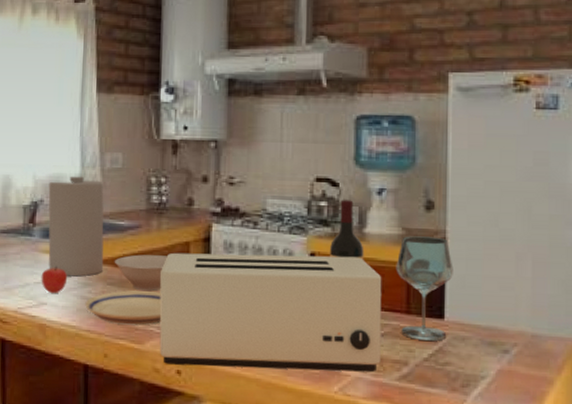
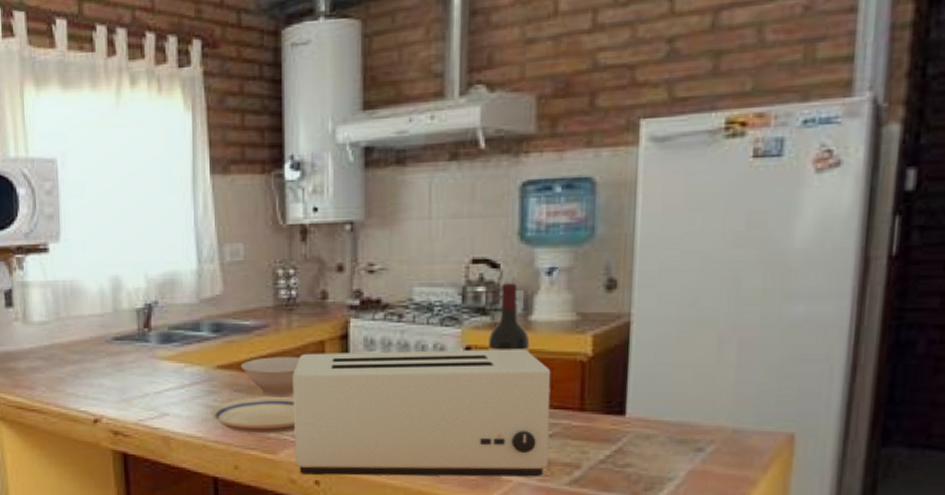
fruit: present [41,266,68,294] -> none [161,373,190,404]
paper towel holder: present [48,176,104,277] -> none [162,272,229,384]
wine glass: present [396,236,453,341] -> none [568,321,639,440]

